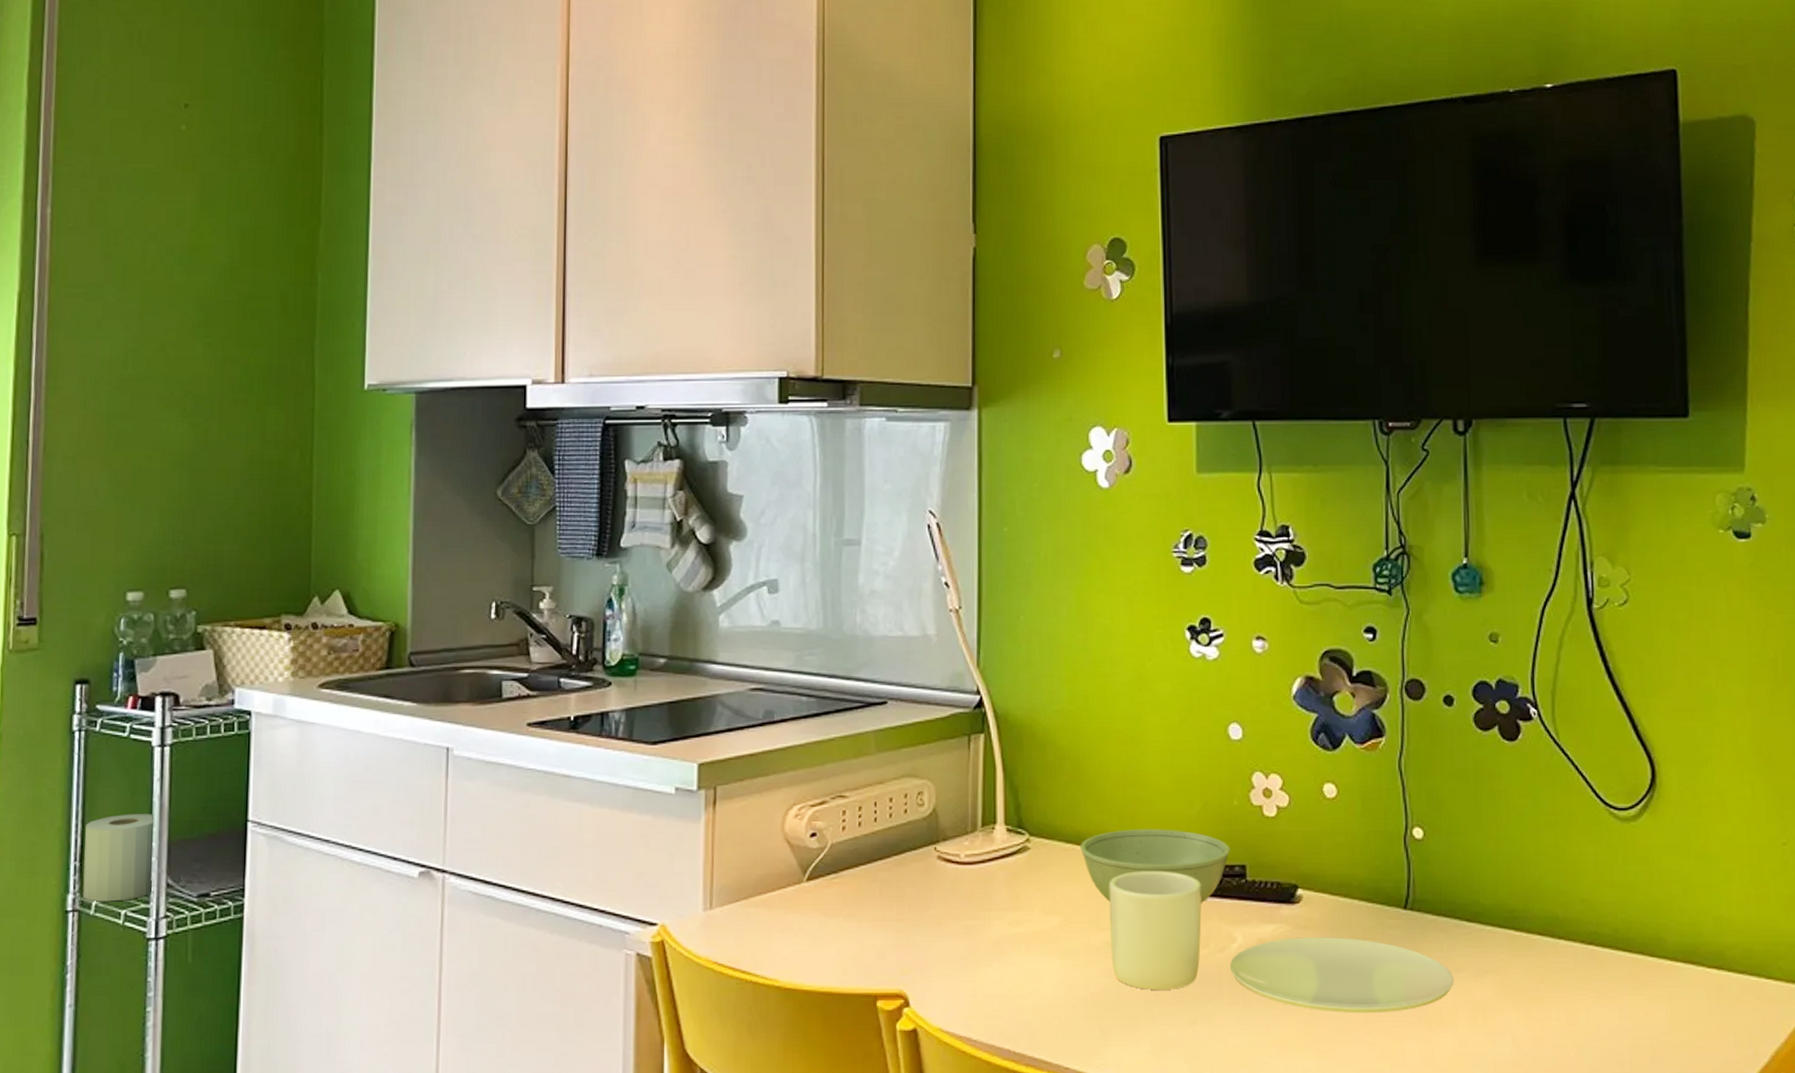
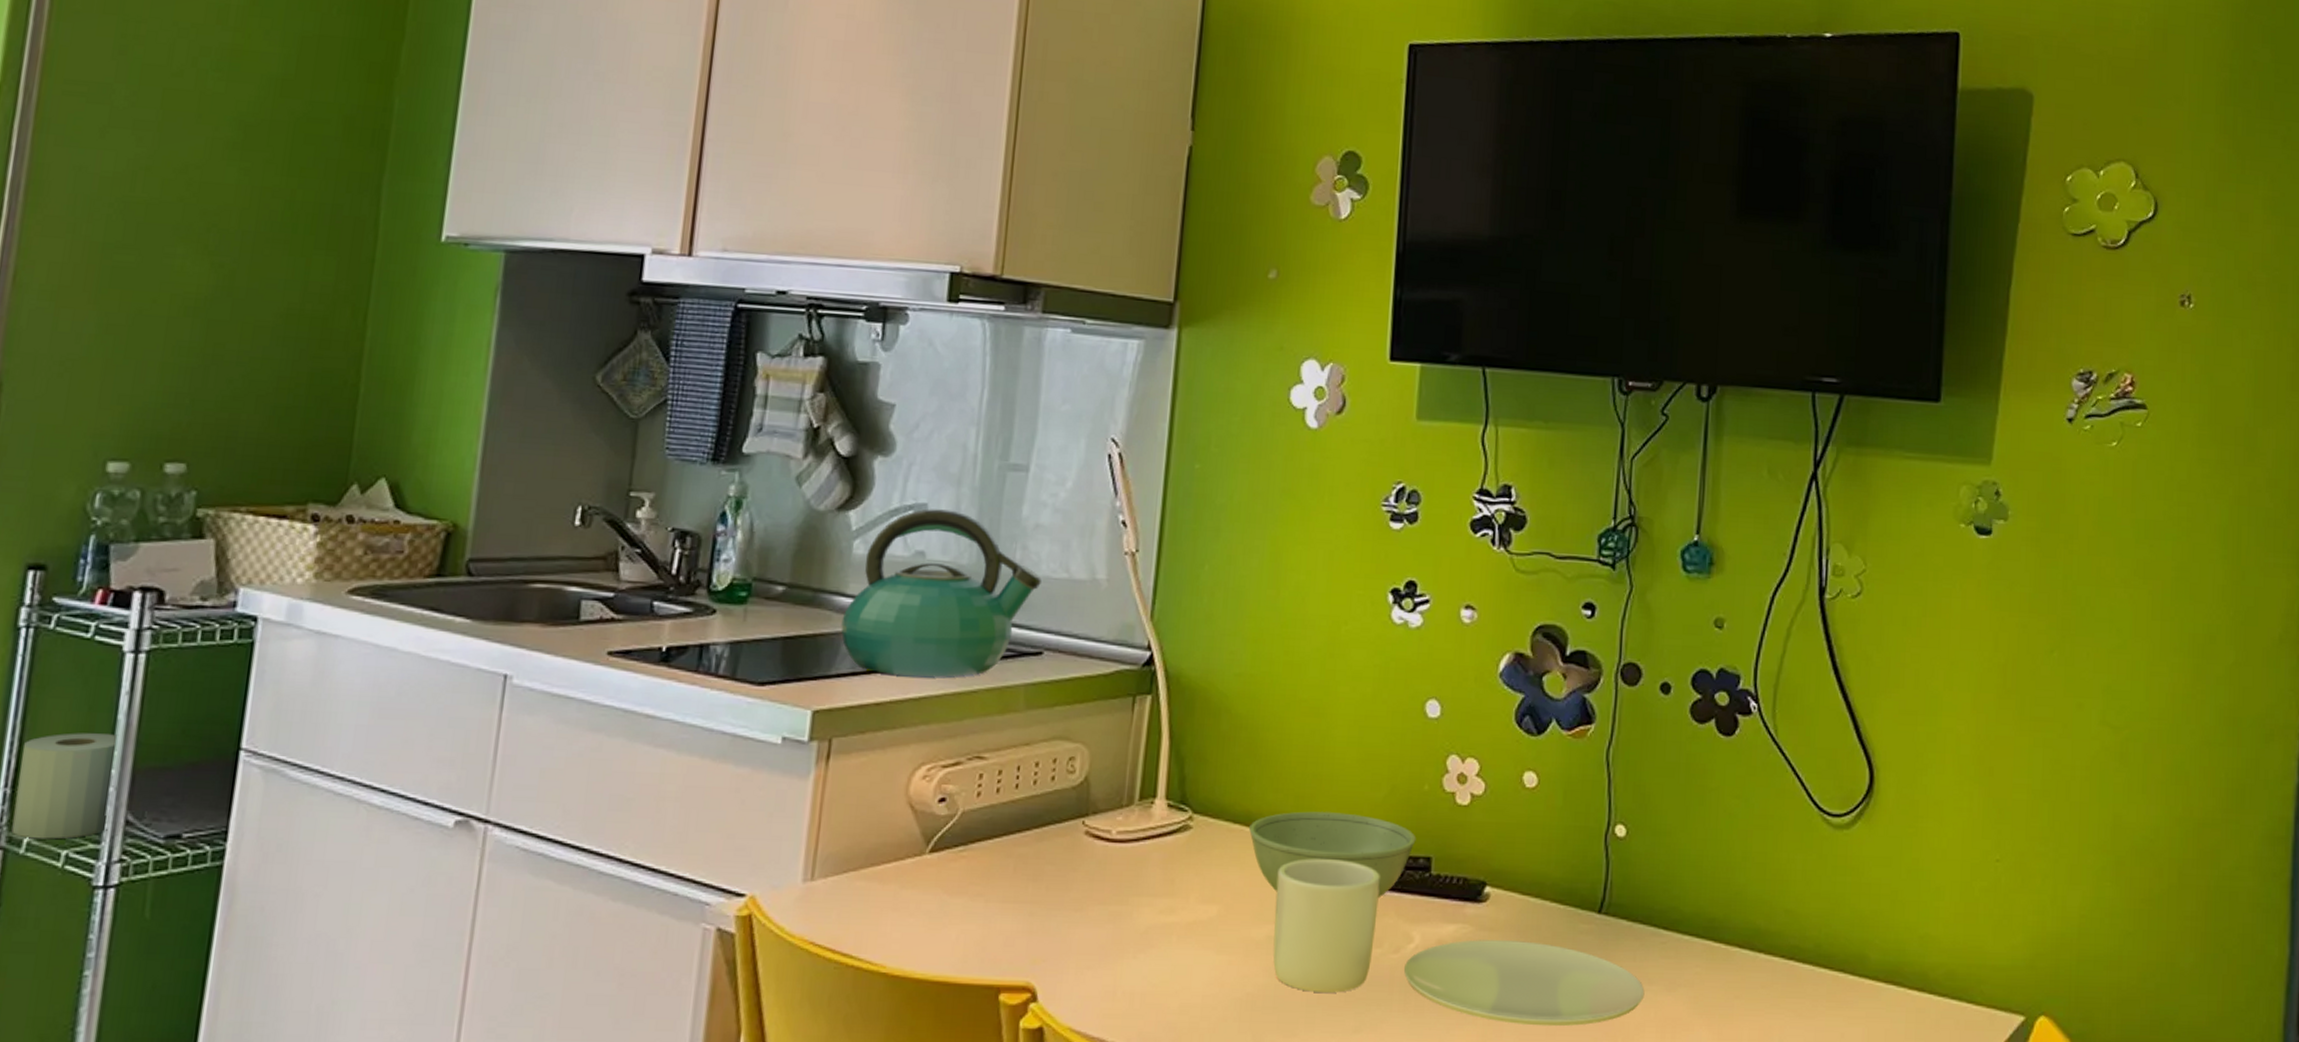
kettle: none [715,583,880,729] -> present [840,508,1041,677]

